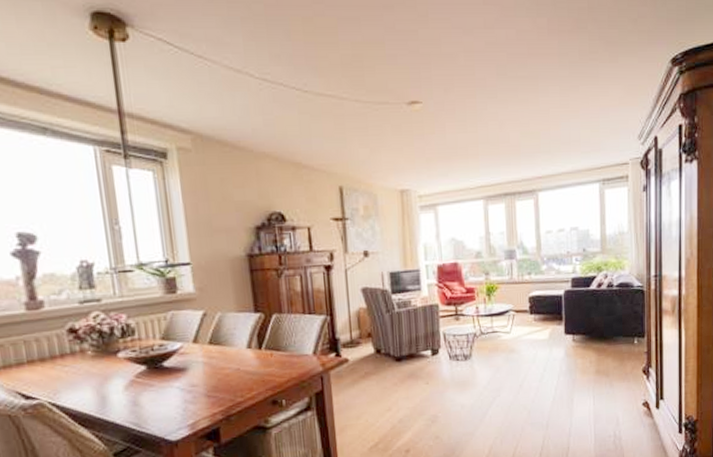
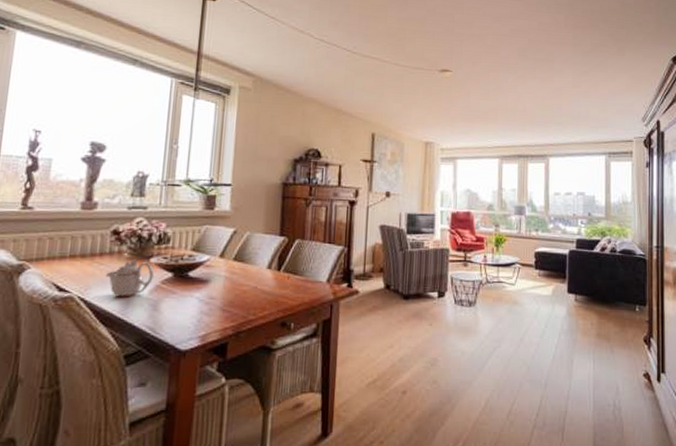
teapot: none [72,356,126,398] -> present [105,259,154,297]

